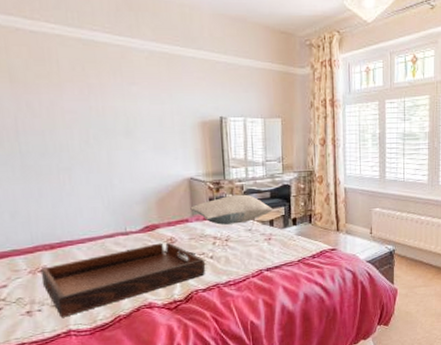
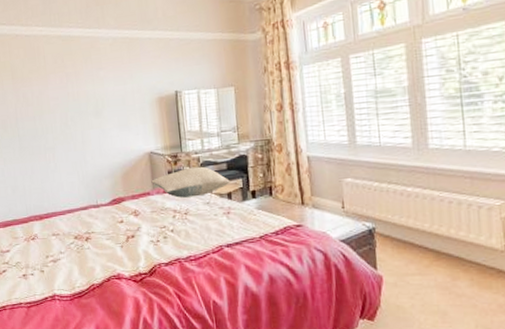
serving tray: present [40,242,205,318] -> none [33,215,167,282]

